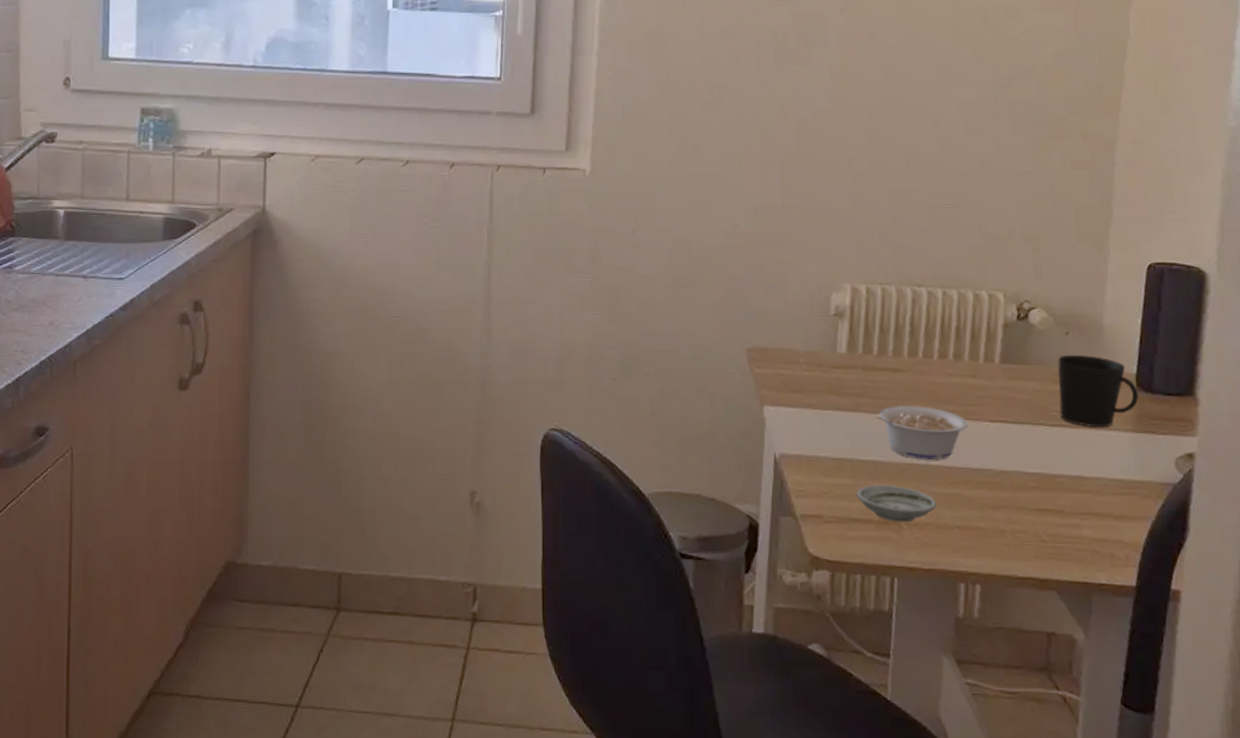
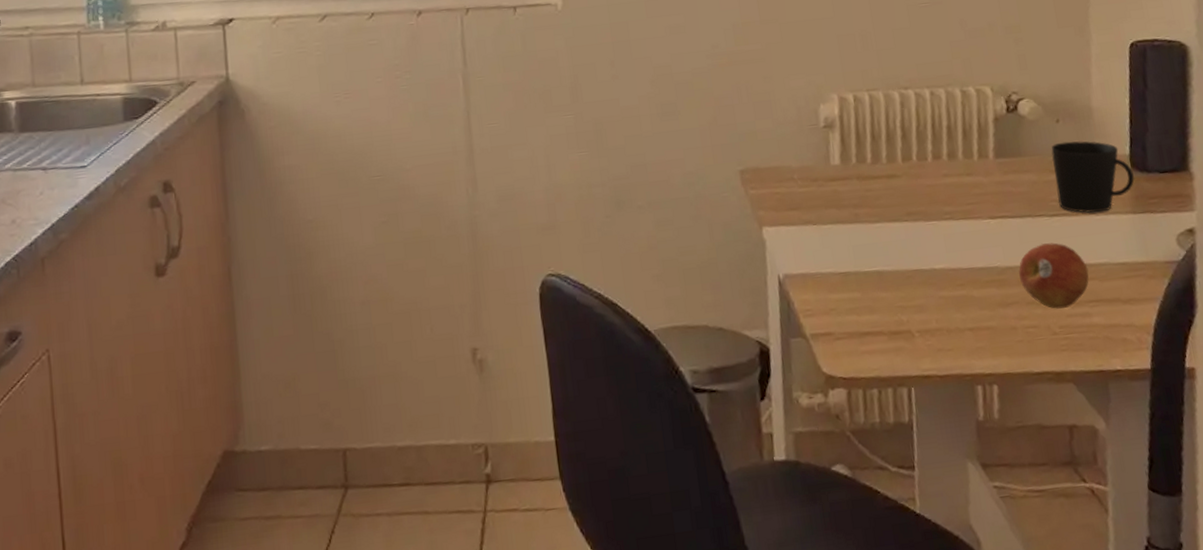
saucer: present [856,484,936,523] -> none [864,293,946,331]
legume: present [874,406,968,460] -> none [874,210,969,265]
fruit: none [1013,452,1083,517] -> present [1019,242,1089,309]

